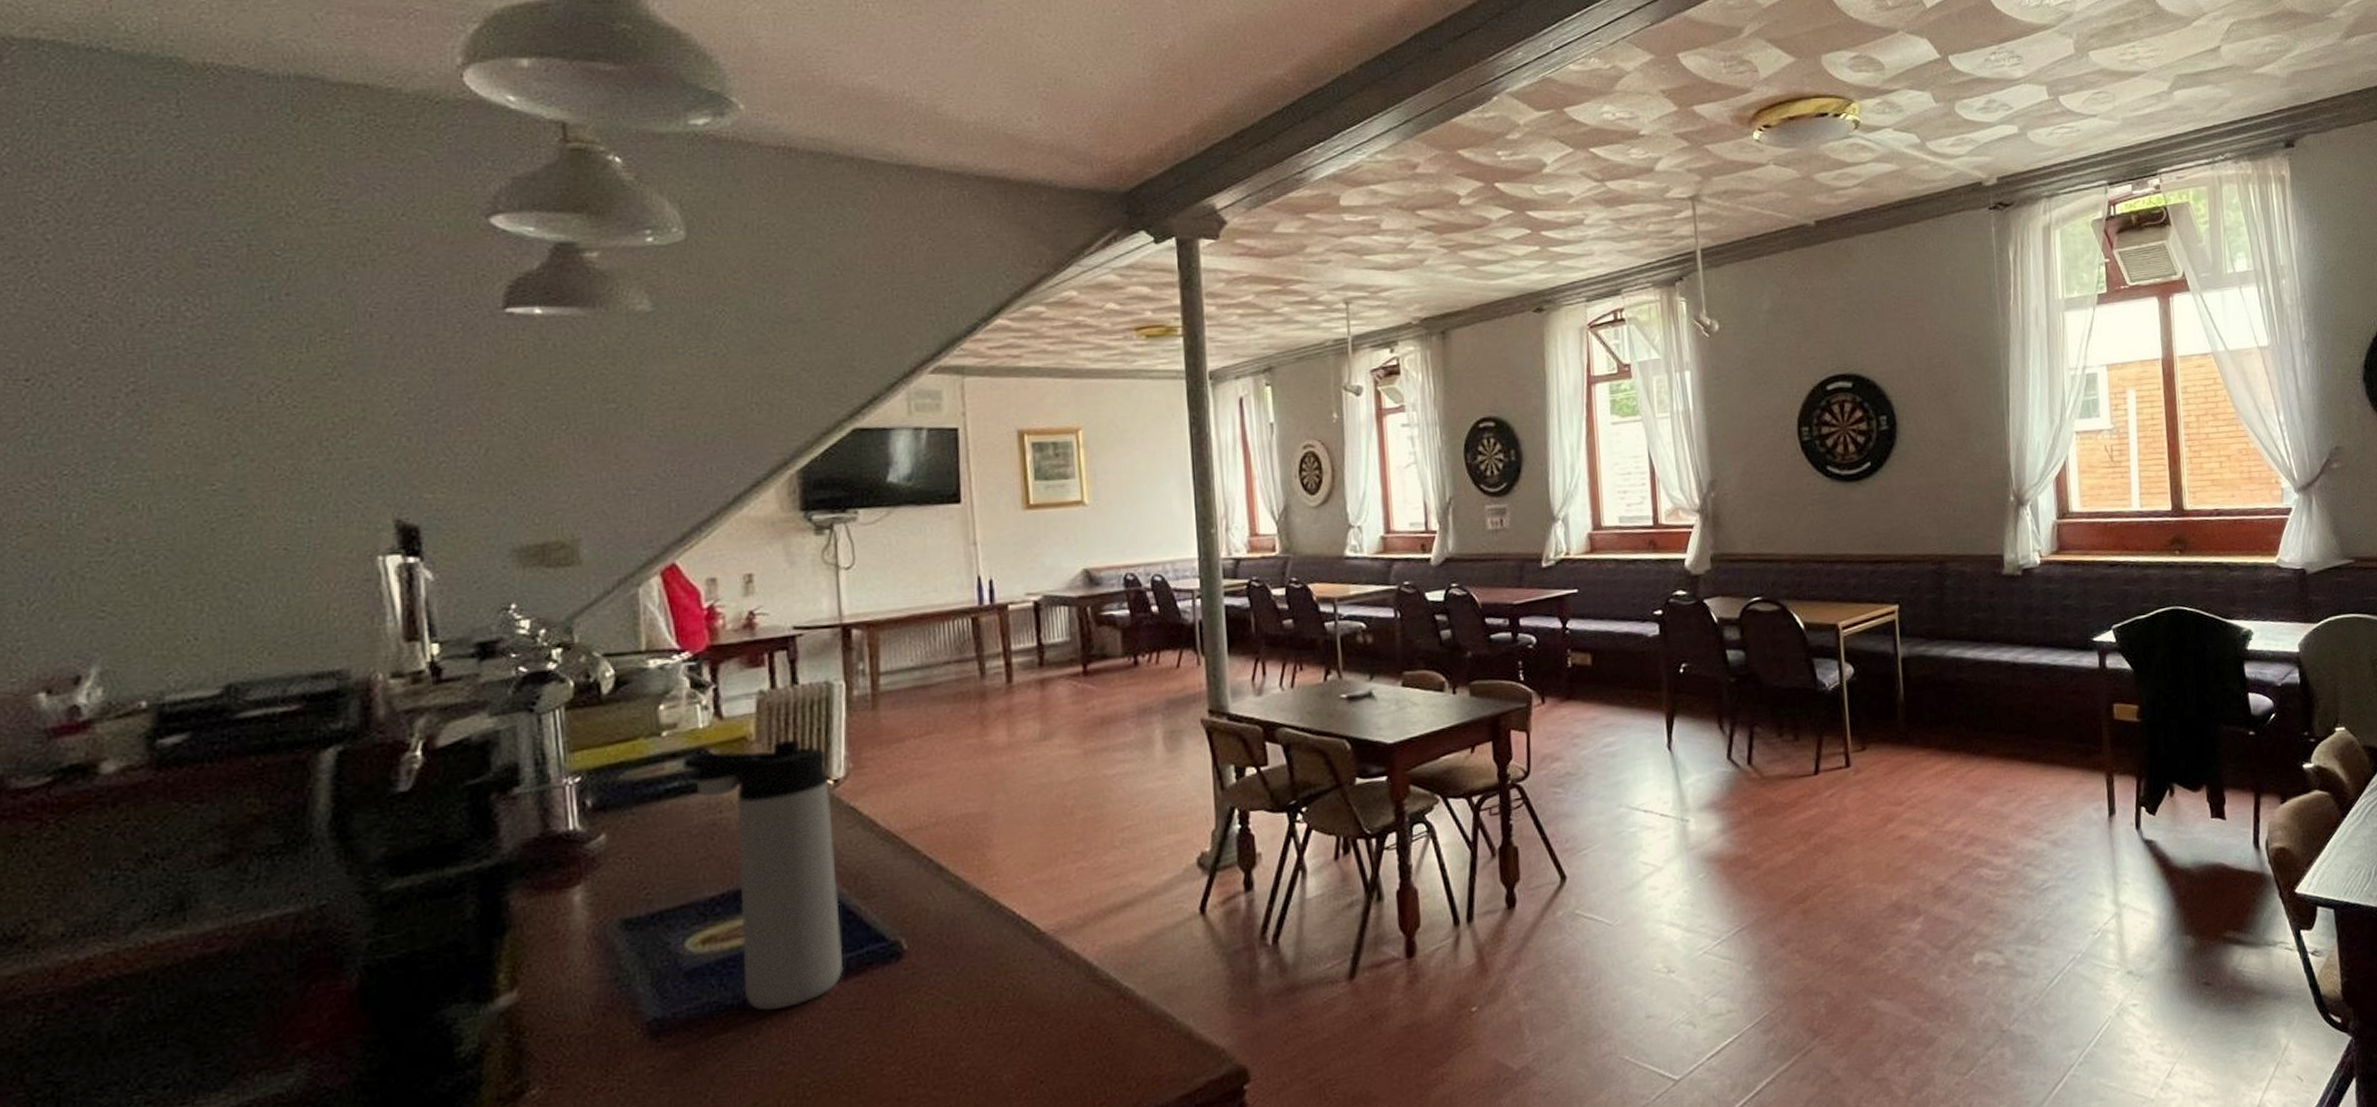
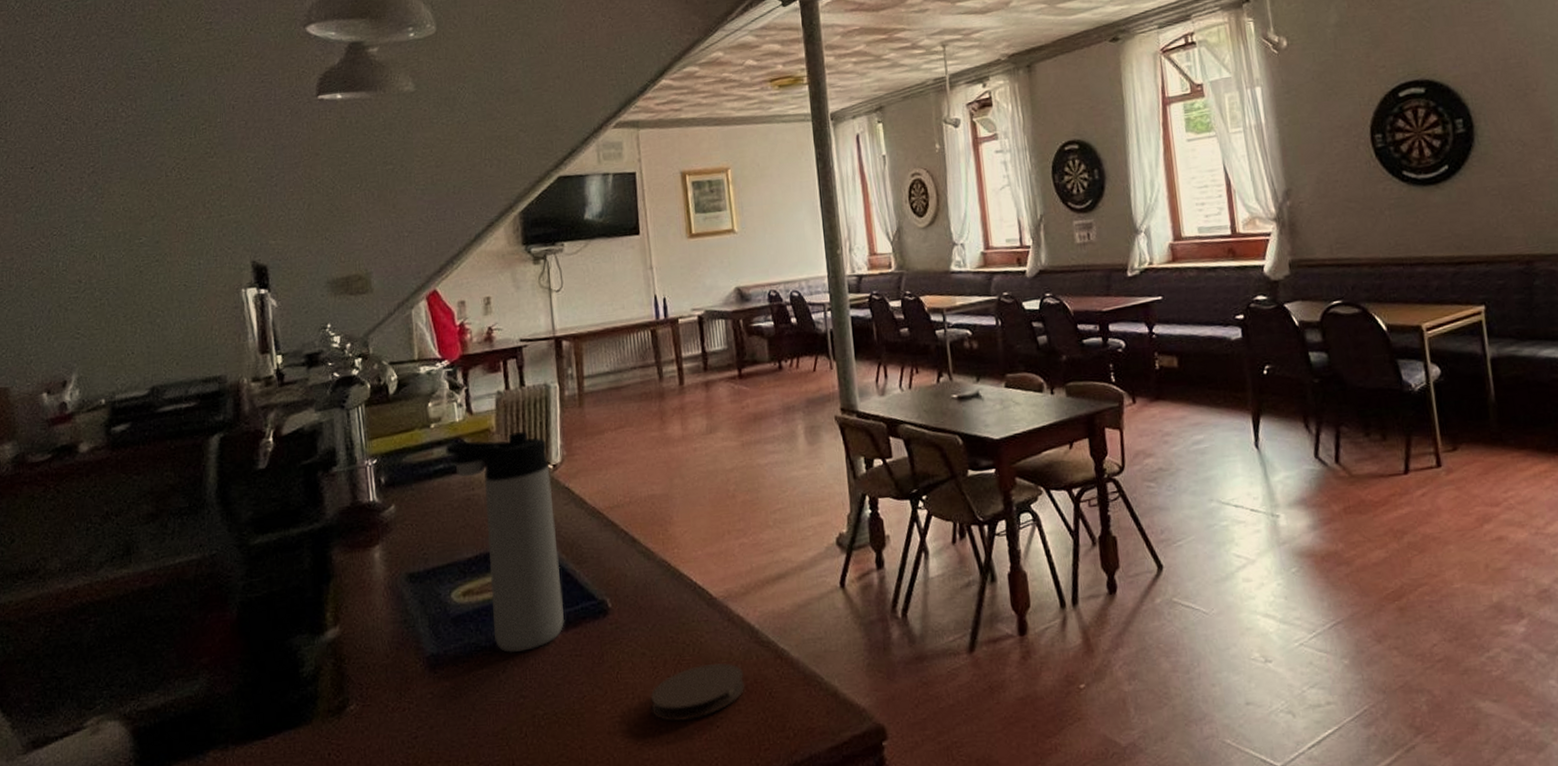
coaster: none [955,1007,1078,1080] -> present [650,663,745,722]

